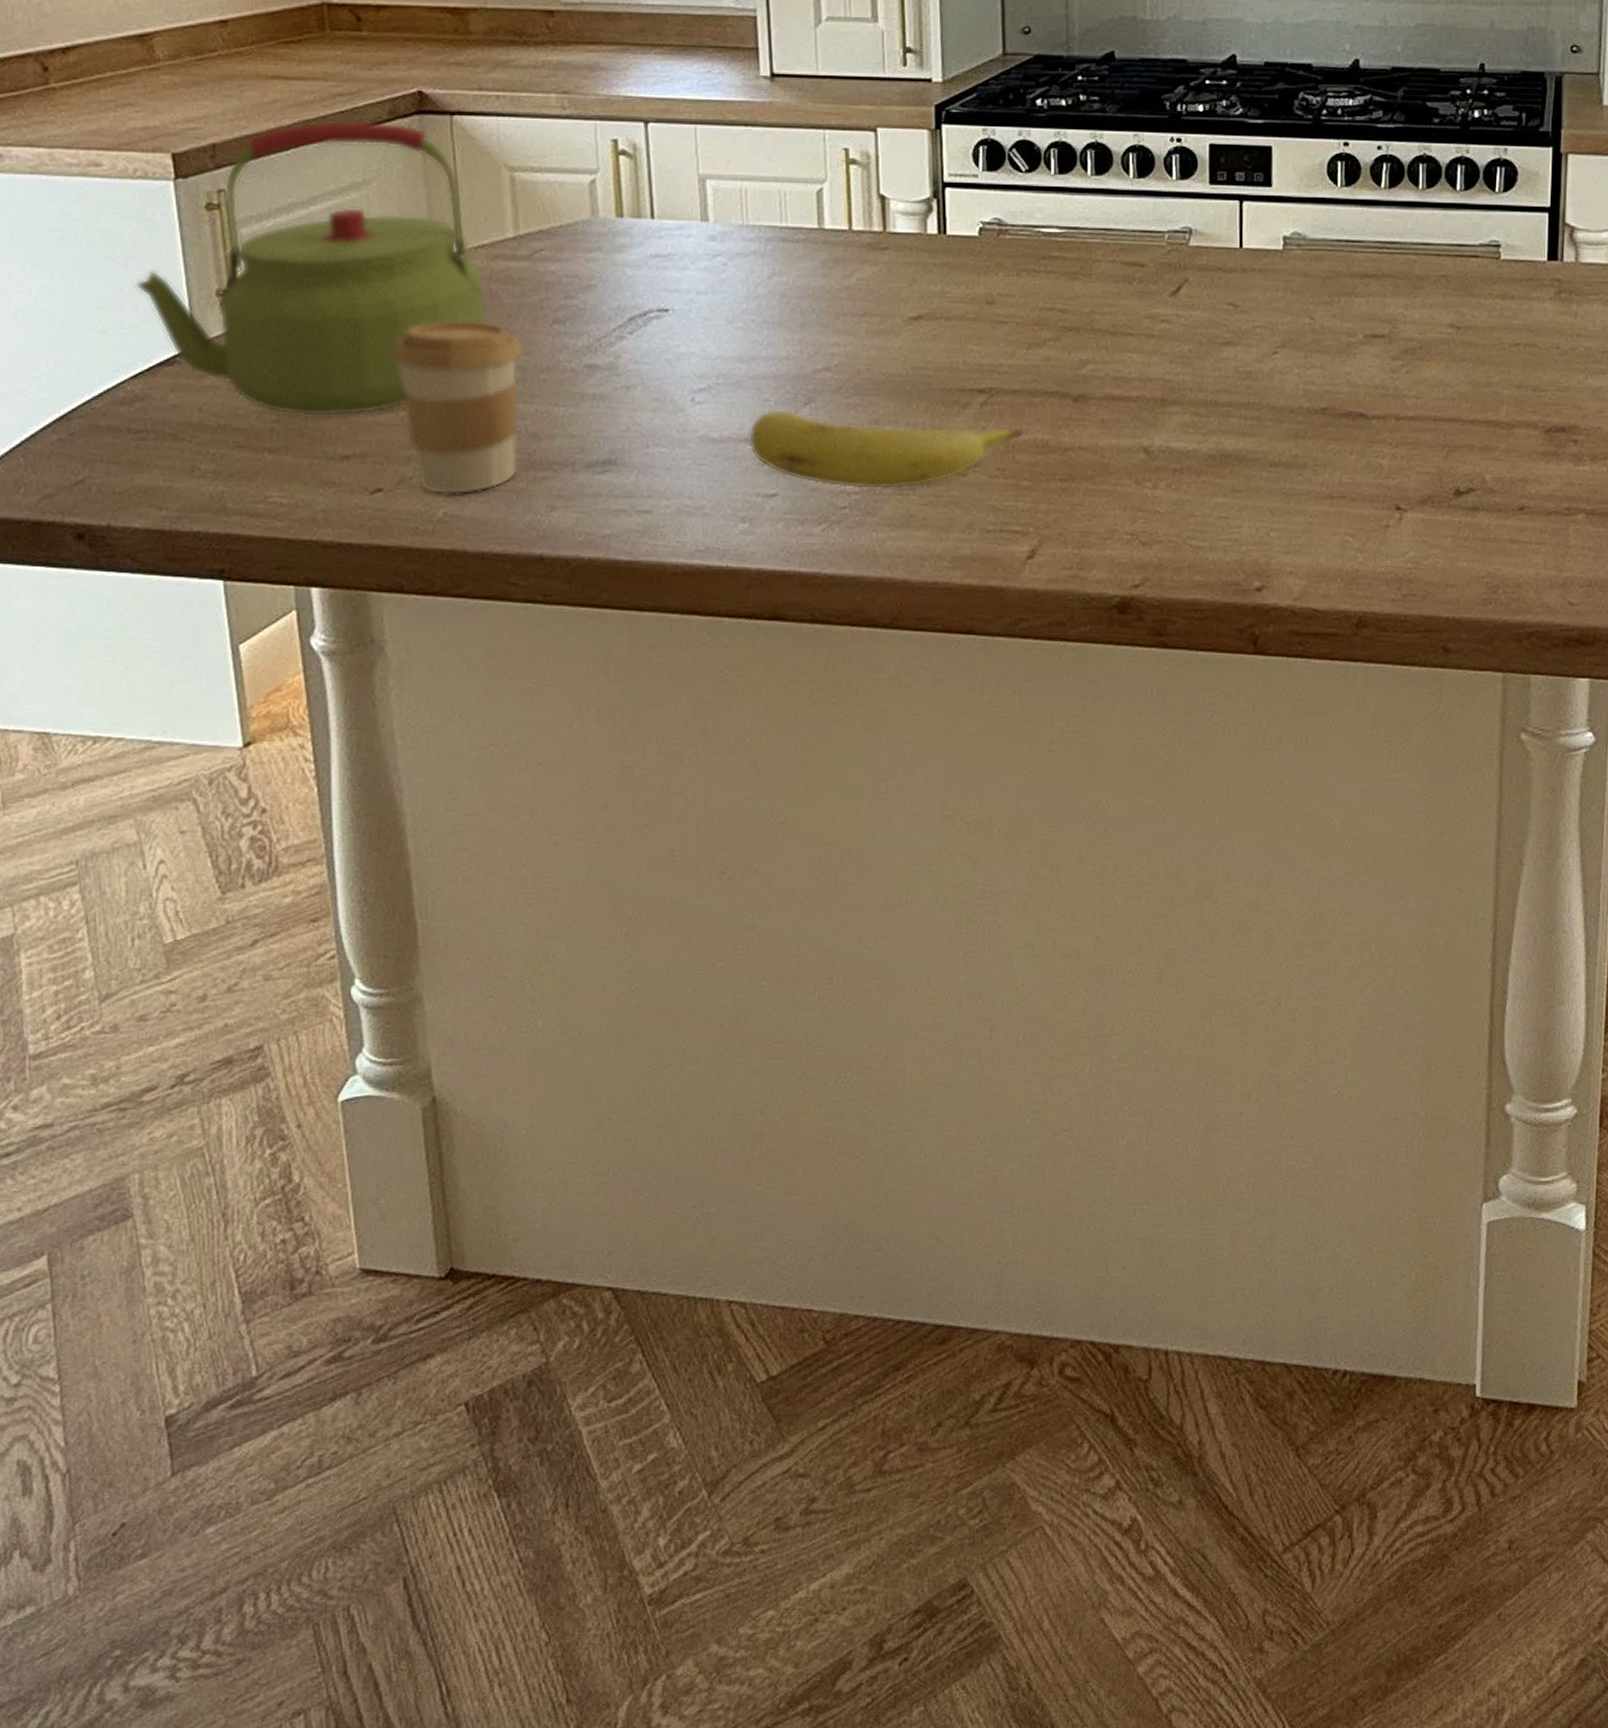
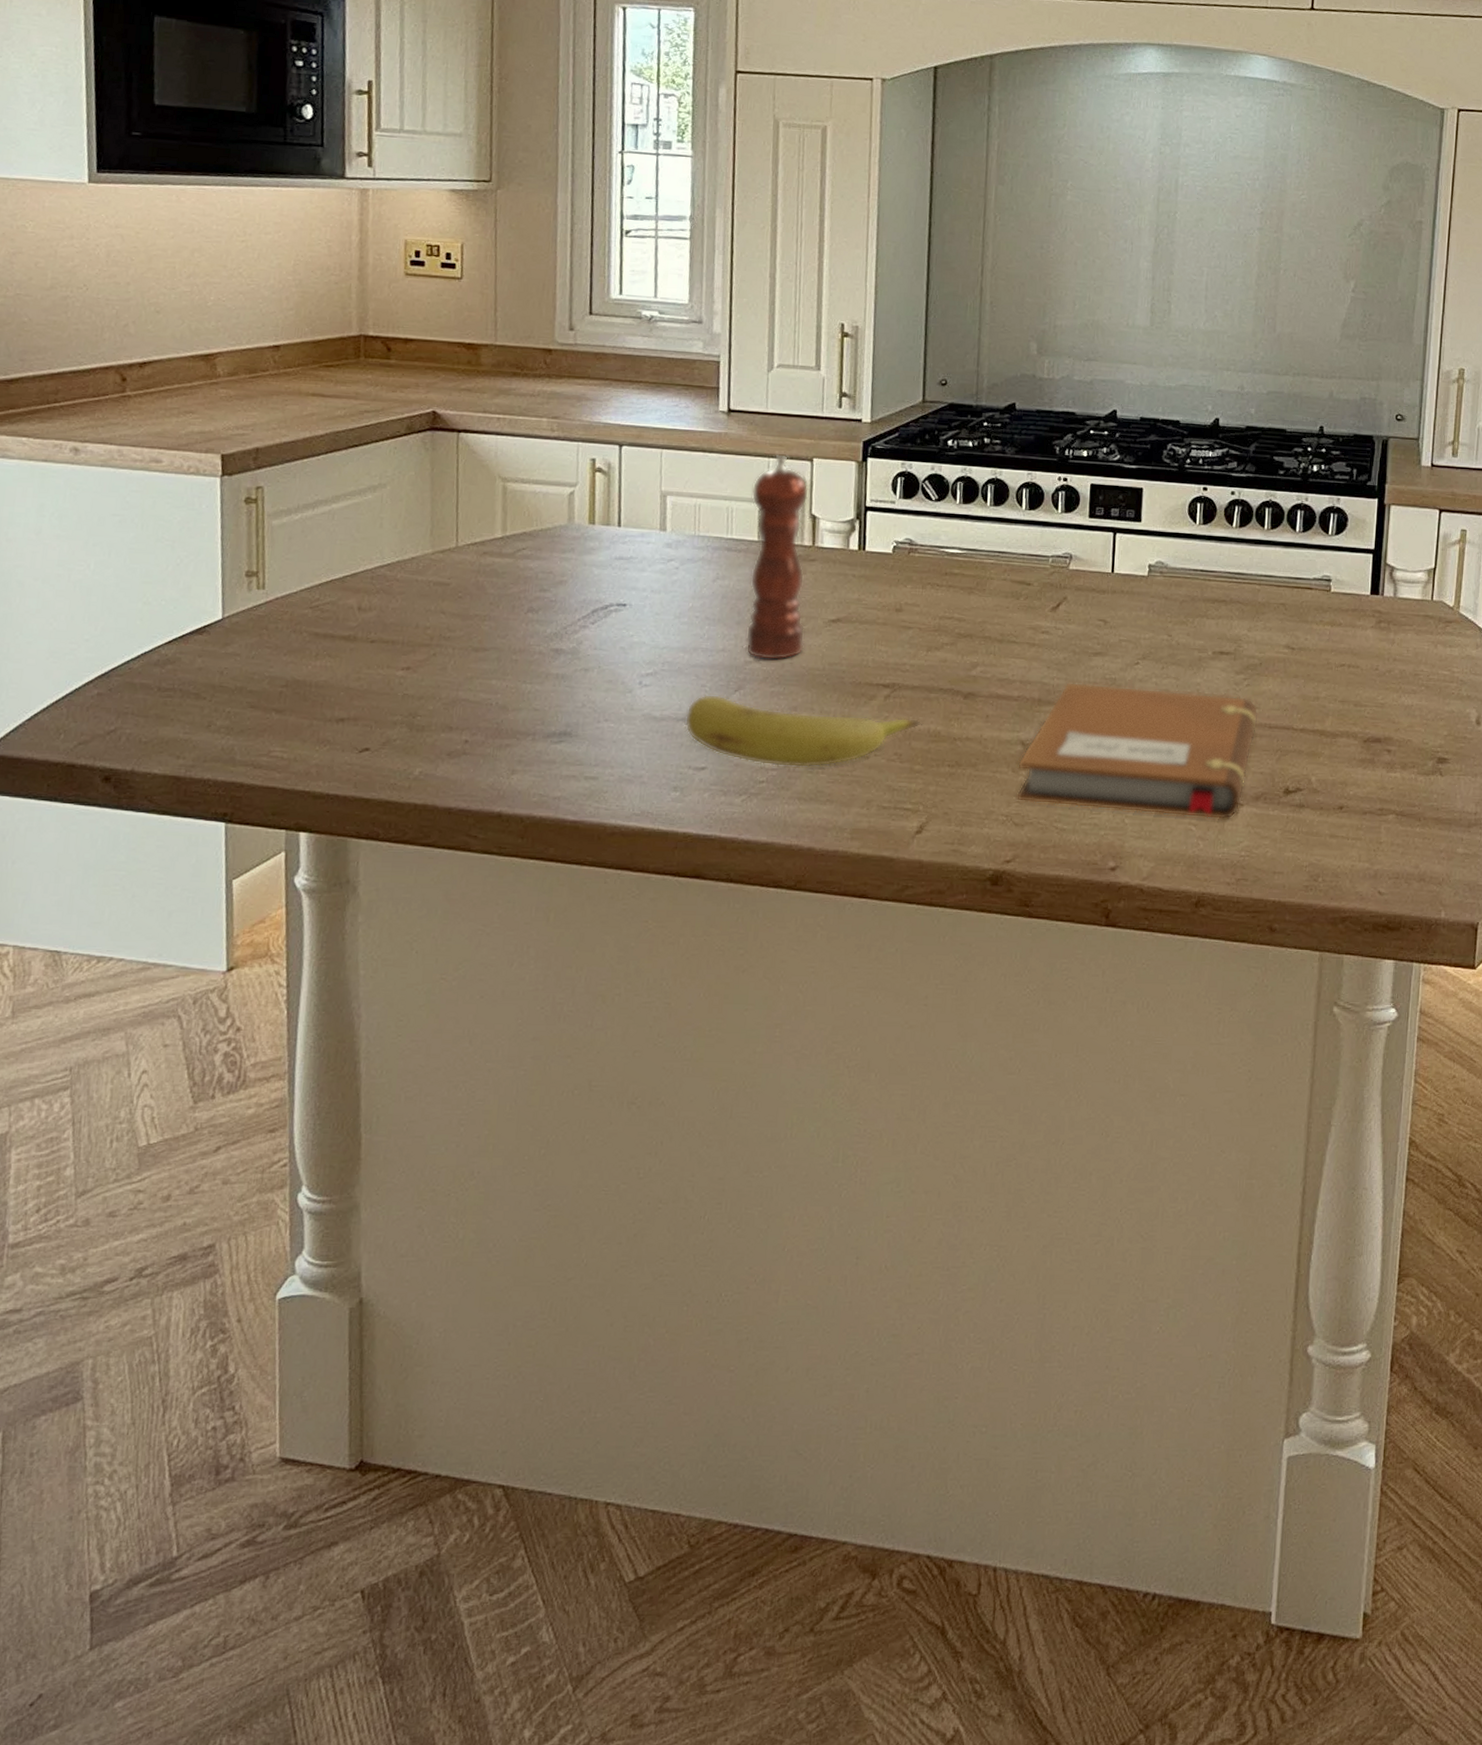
kettle: present [137,120,488,417] -> none [179,432,474,684]
coffee cup: present [393,321,524,495] -> none [390,607,501,757]
pepper mill: none [806,123,882,368] -> present [745,453,809,661]
notebook: none [1140,377,1421,529] -> present [1016,681,1259,820]

